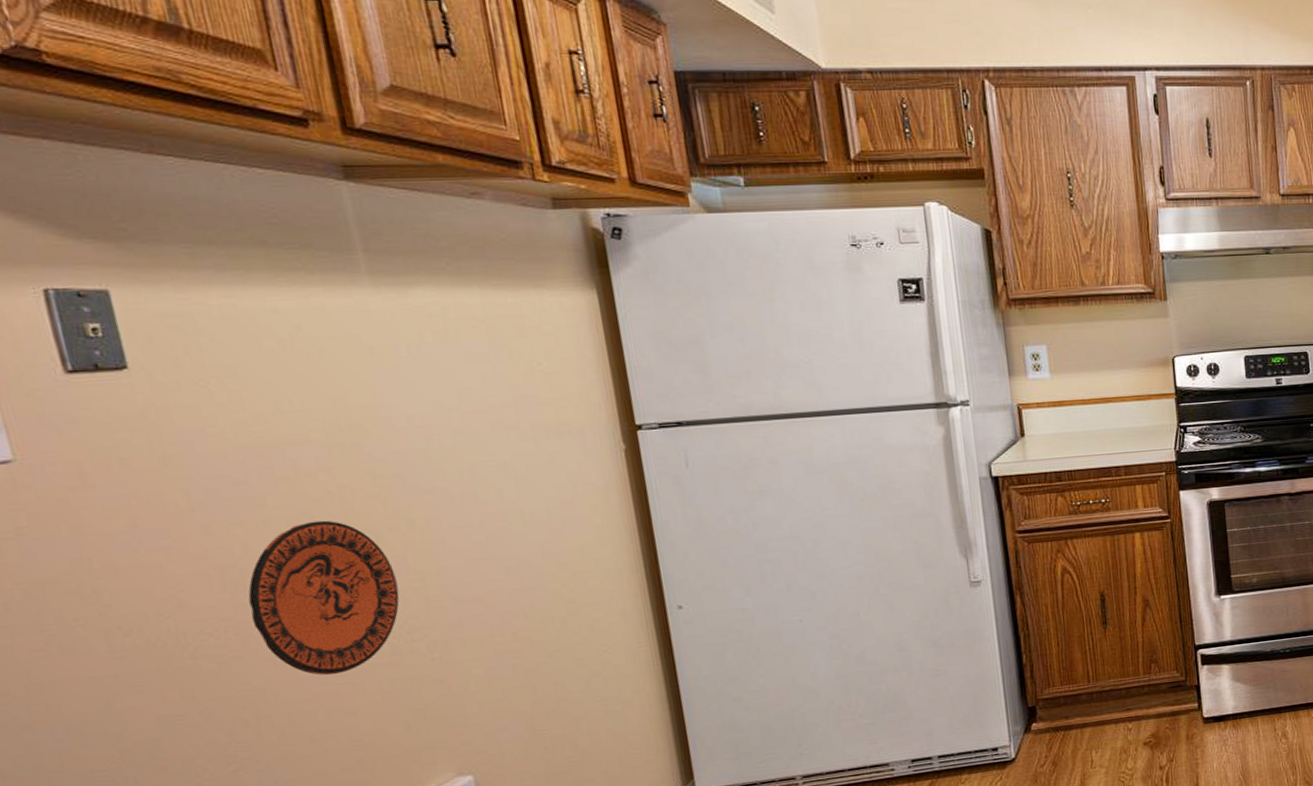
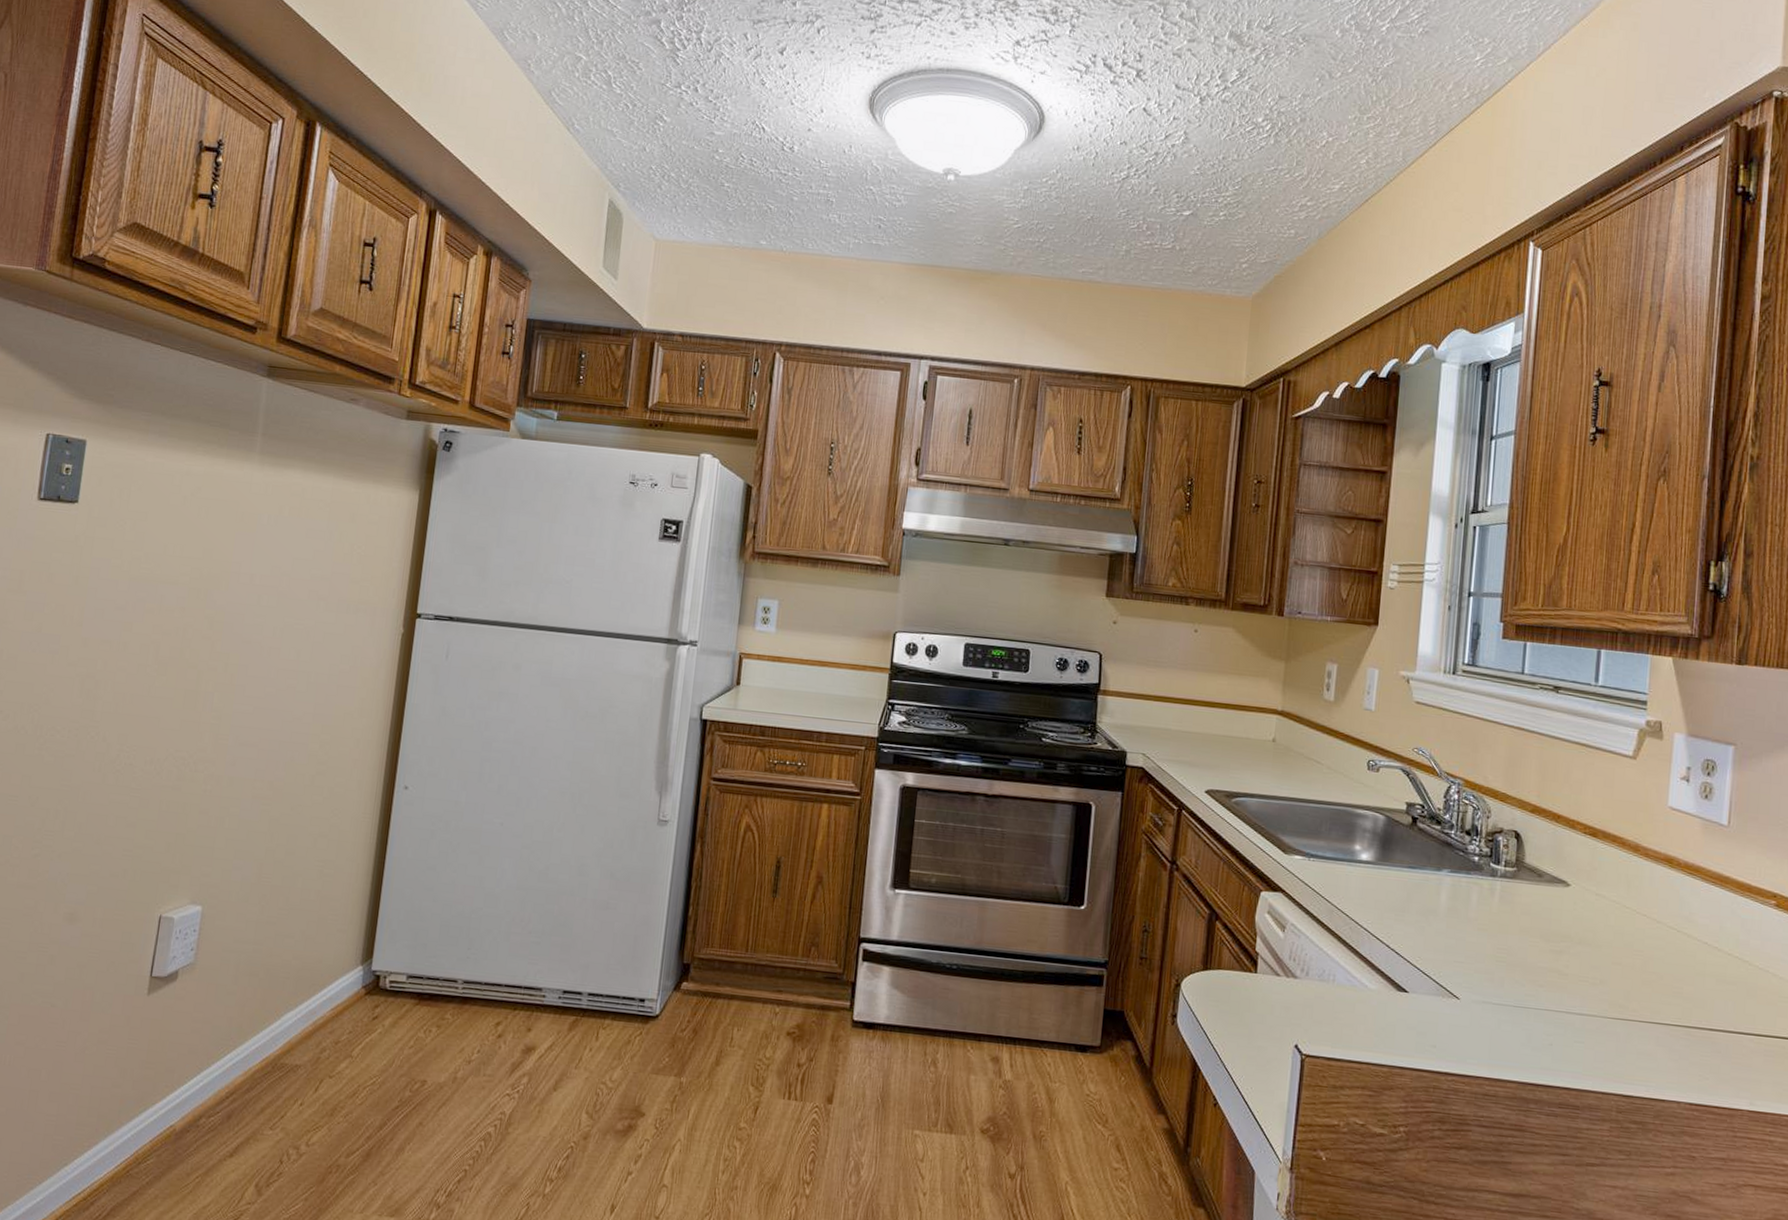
decorative plate: present [248,520,400,676] -> none [90,650,202,788]

